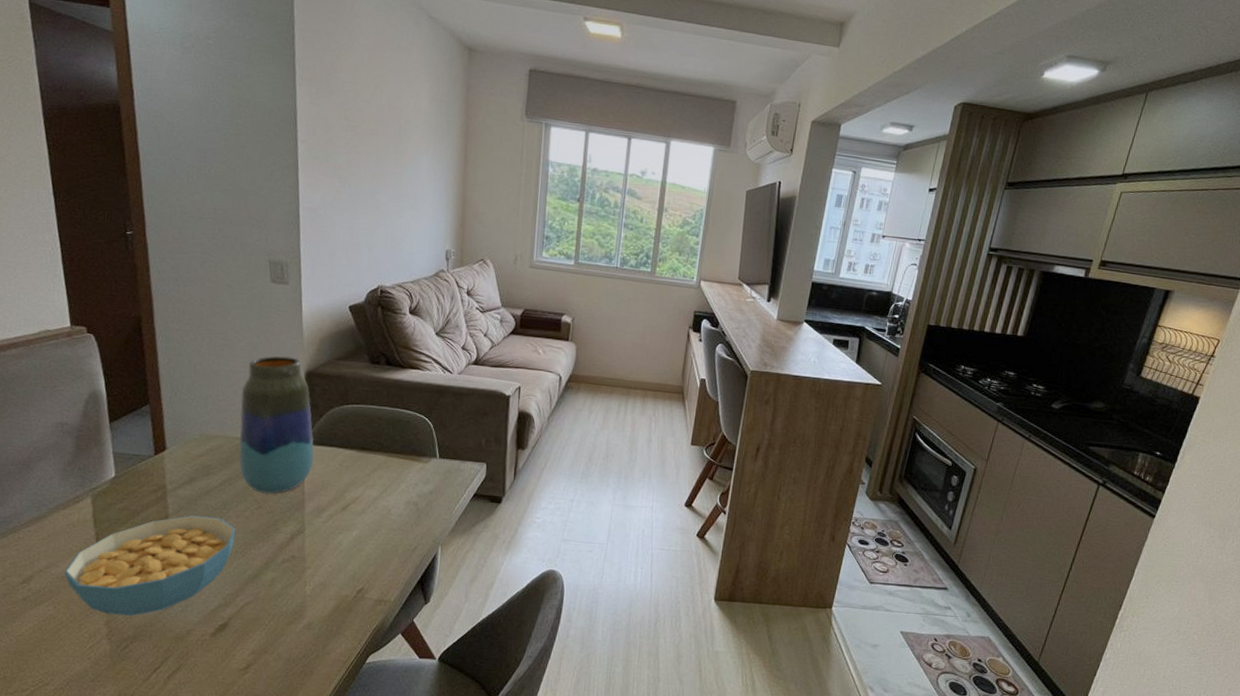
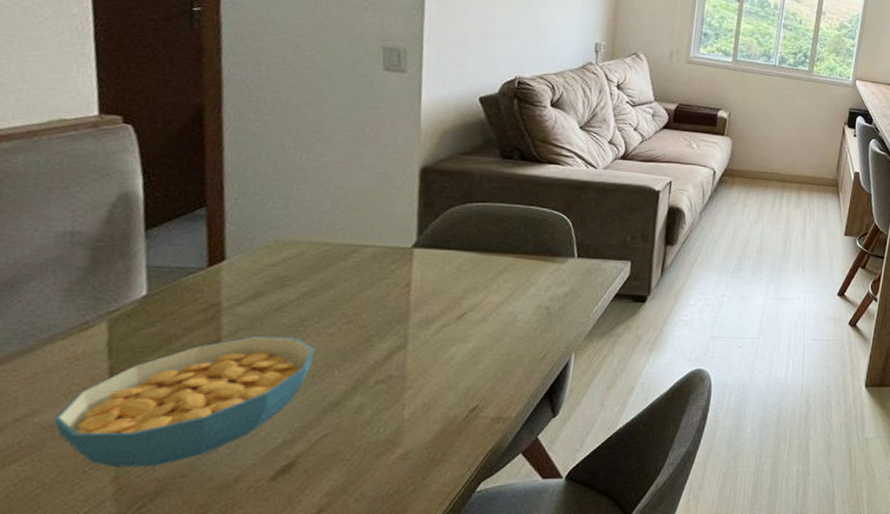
vase: present [239,356,314,494] -> none [325,150,426,306]

